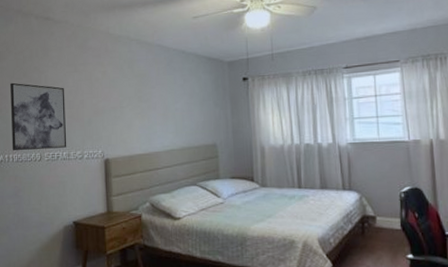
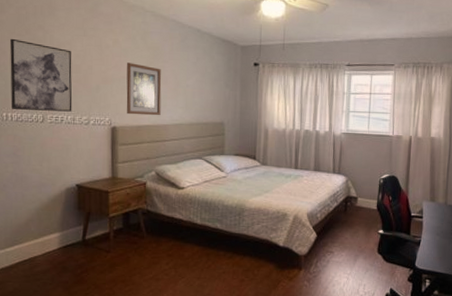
wall art: none [116,92,152,145] -> present [126,63,162,116]

